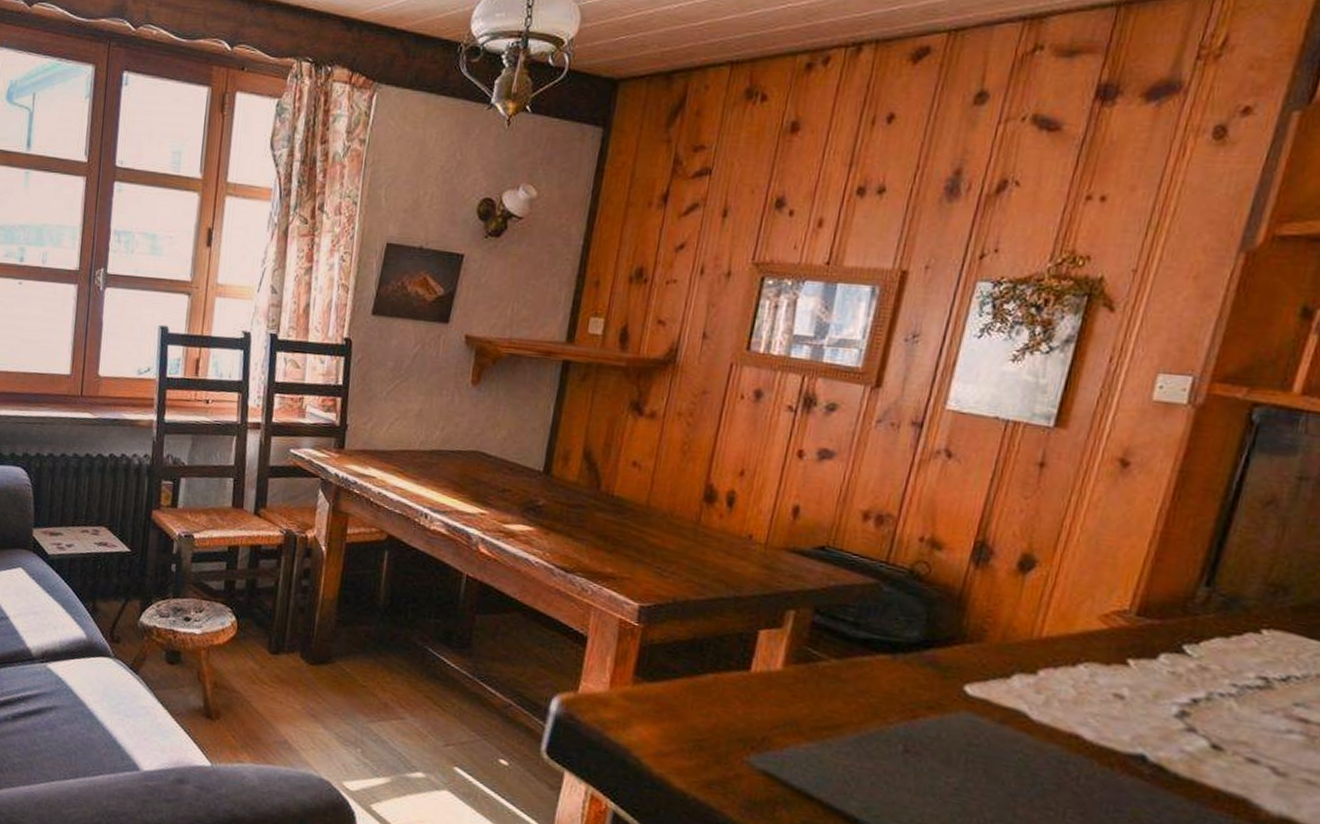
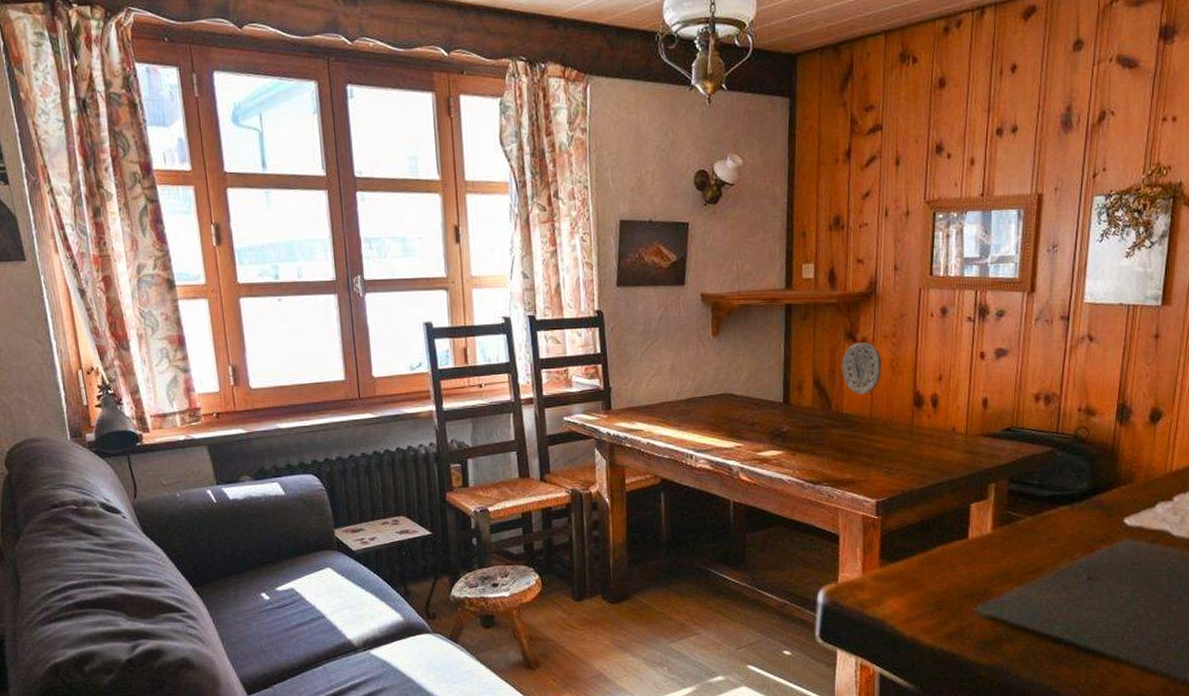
decorative plate: none [619,416,671,478] -> present [842,342,881,394]

